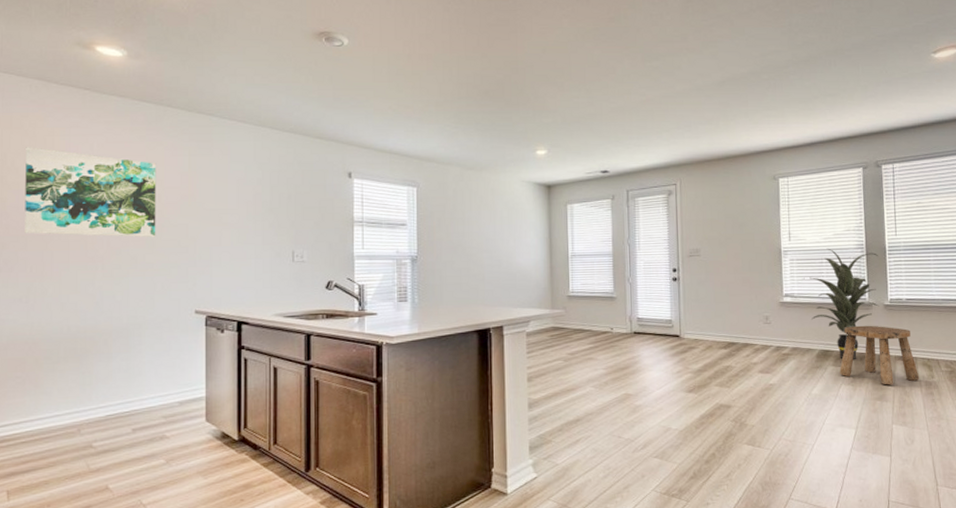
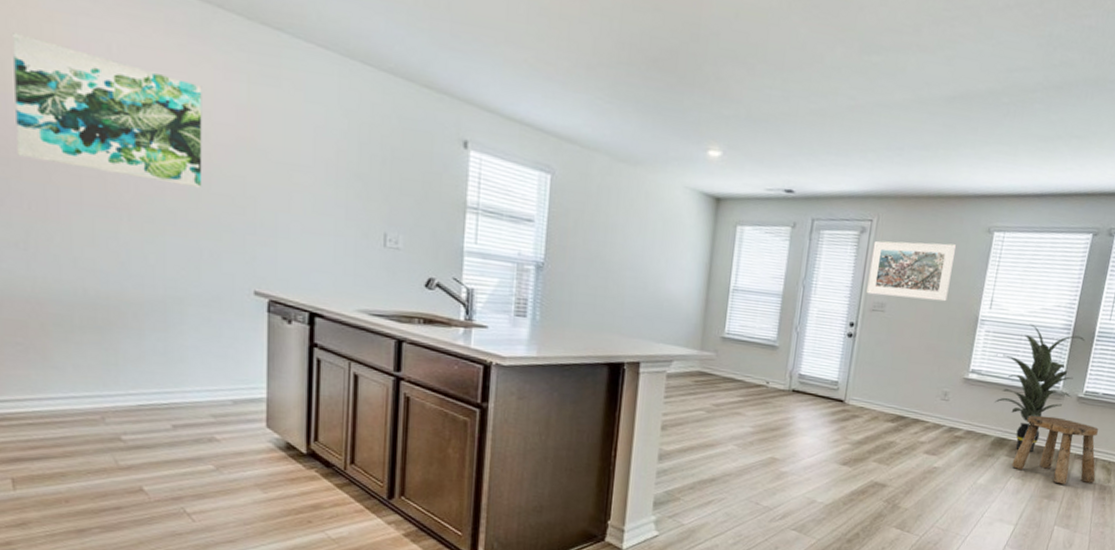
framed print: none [680,193,751,243] -> present [866,240,957,302]

